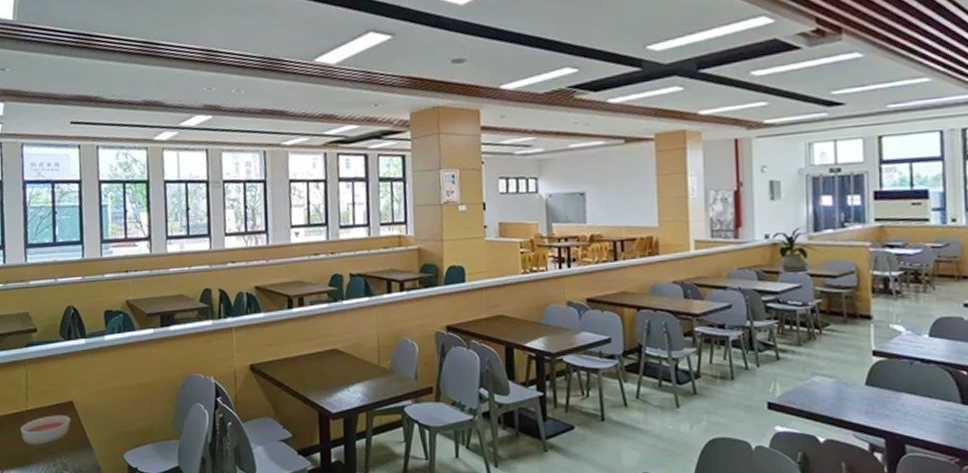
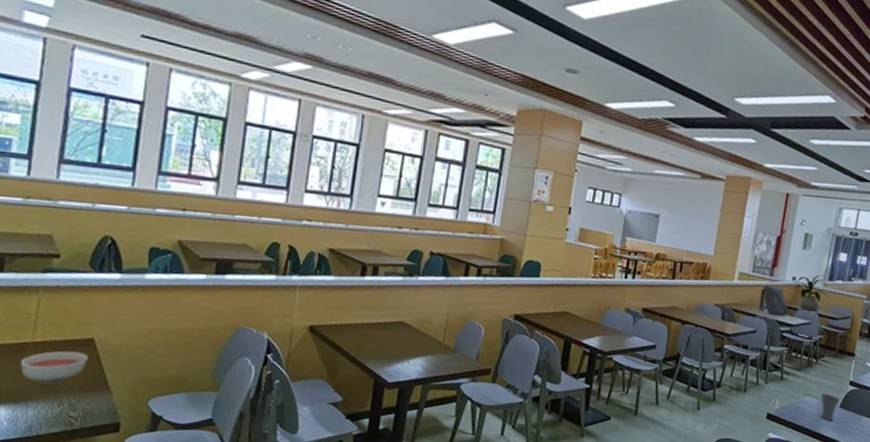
backpack: none [726,249,766,285] -> present [759,284,787,317]
cup: none [836,370,864,404] -> present [821,394,840,421]

